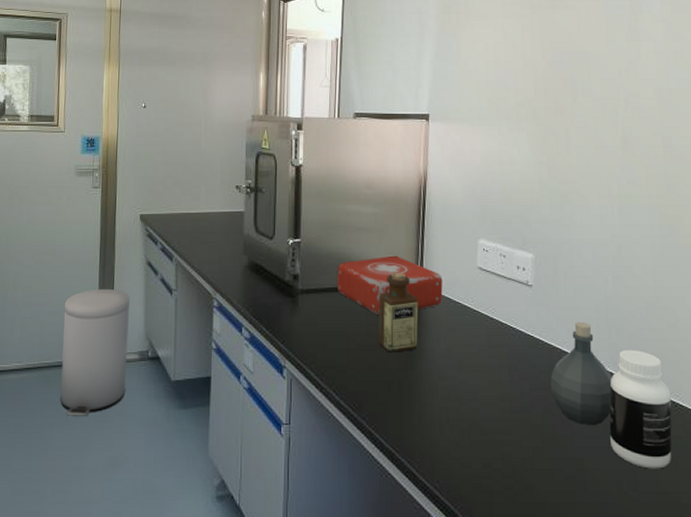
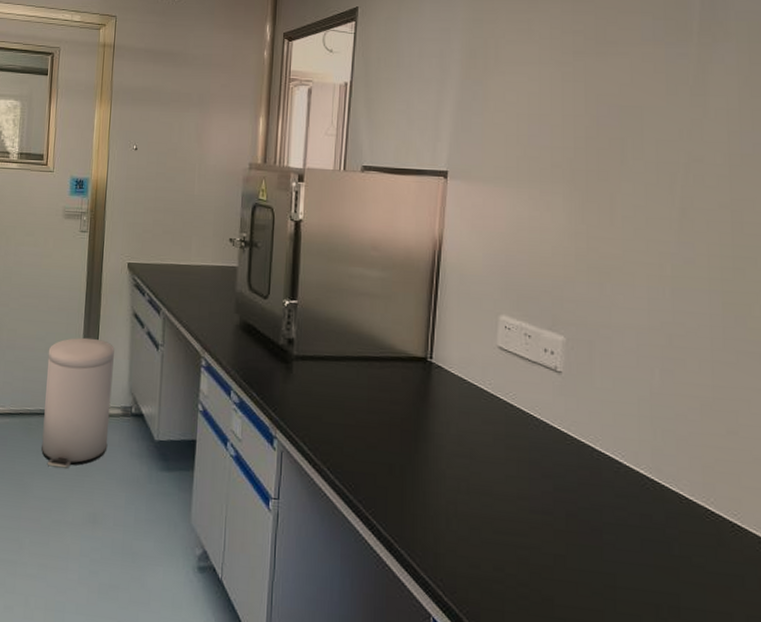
first aid kit: present [337,257,443,316] -> none [336,326,456,391]
bottle: present [378,272,419,353] -> none [379,344,427,434]
flask: present [550,321,613,426] -> none [577,417,655,539]
medicine bottle: present [609,349,672,469] -> none [648,454,728,597]

